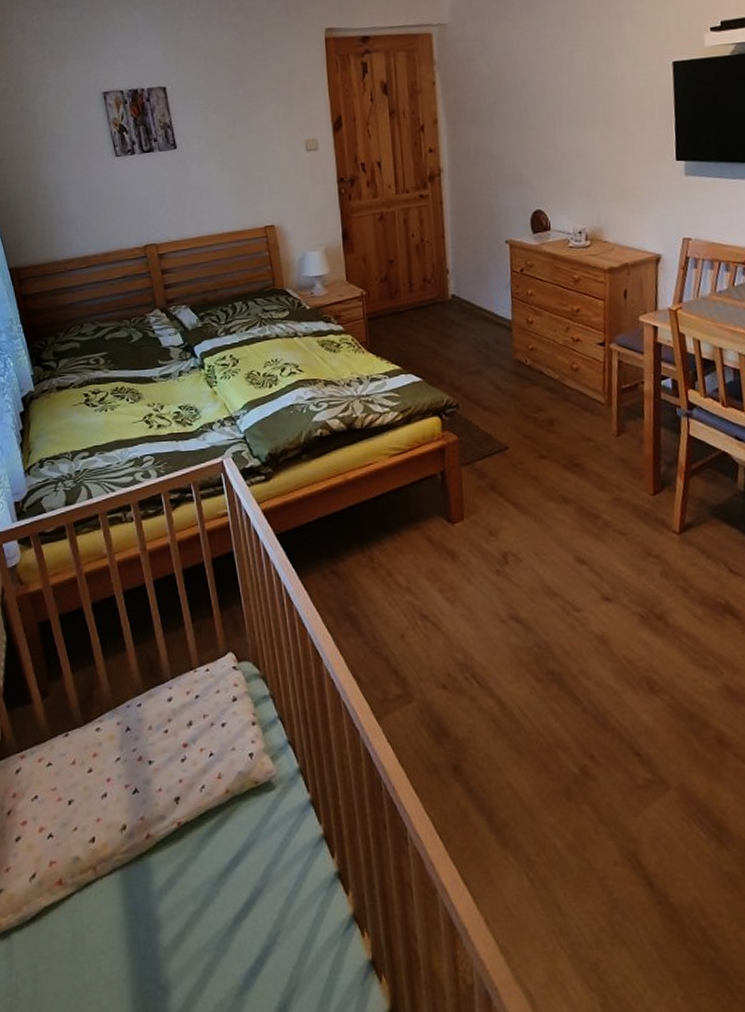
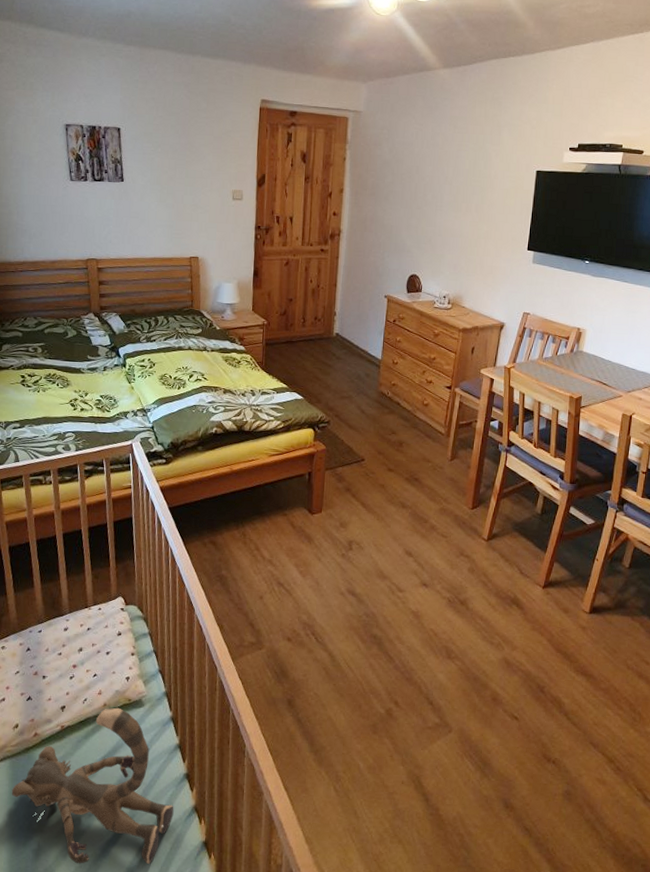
toy figurine: none [126,793,329,1001] -> present [11,707,174,864]

